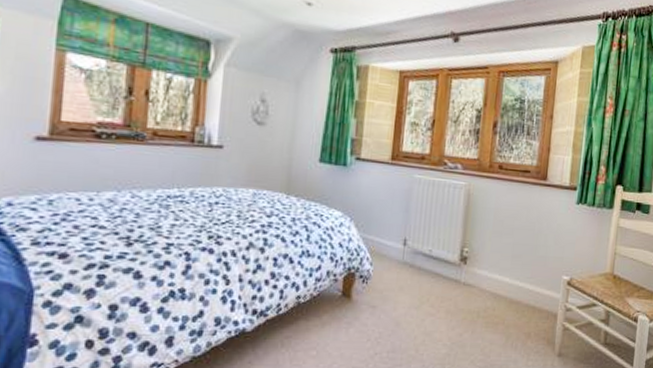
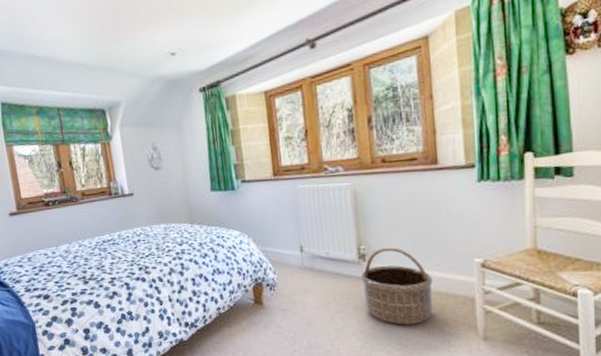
basket: none [458,252,524,335] -> present [361,246,433,325]

